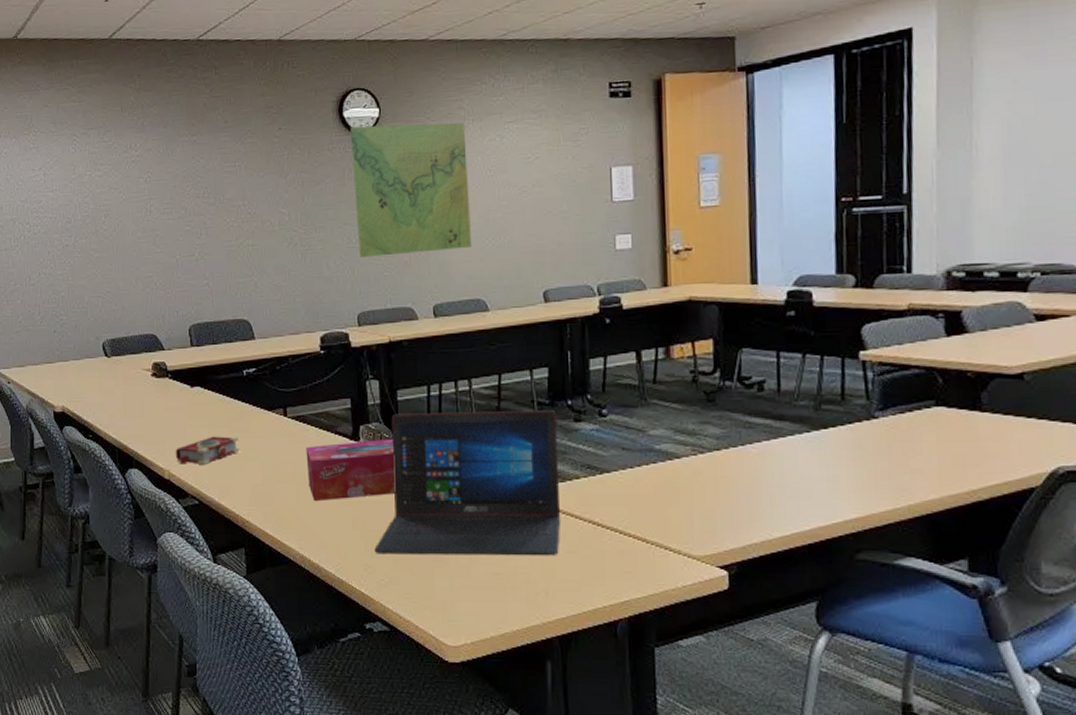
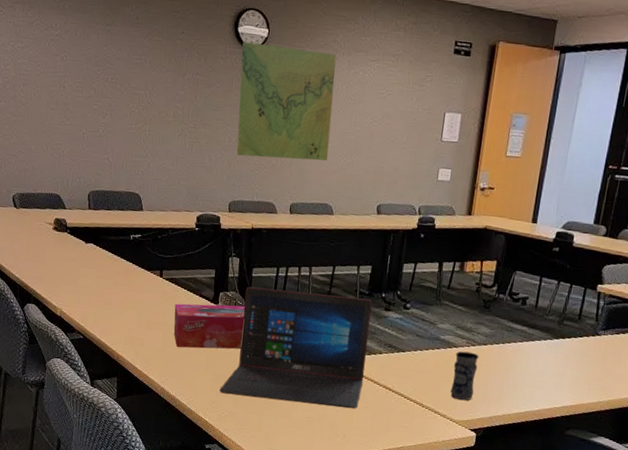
book: present [175,436,240,464] -> none [67,285,121,308]
jar: none [680,462,715,529] -> present [450,351,479,401]

